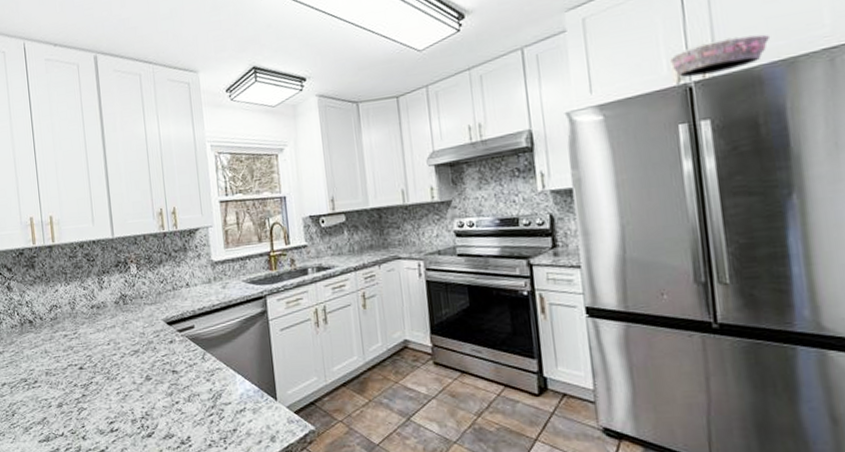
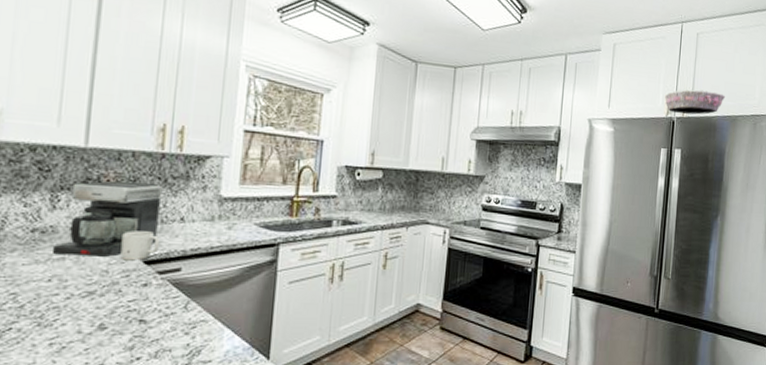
coffee maker: none [105,258,173,324] -> present [51,180,163,258]
mug: none [148,298,176,324] -> present [120,231,160,261]

